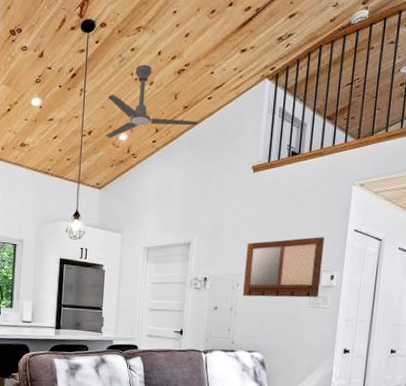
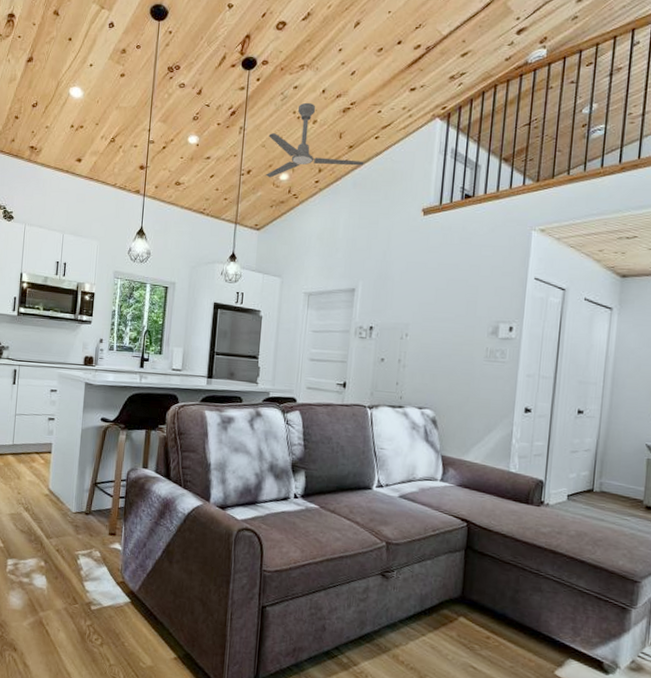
writing board: present [243,237,325,298] -> none [412,285,502,351]

